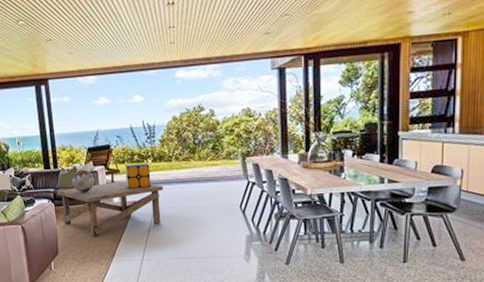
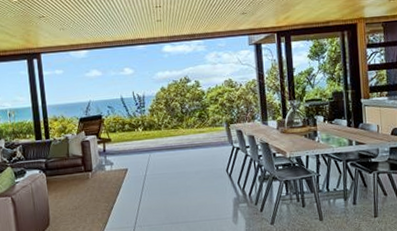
coffee table: present [57,181,164,236] -> none [49,149,154,205]
reflective sphere: present [71,169,95,193] -> none [63,139,87,162]
puzzle cube: present [125,163,151,189] -> none [116,131,142,157]

